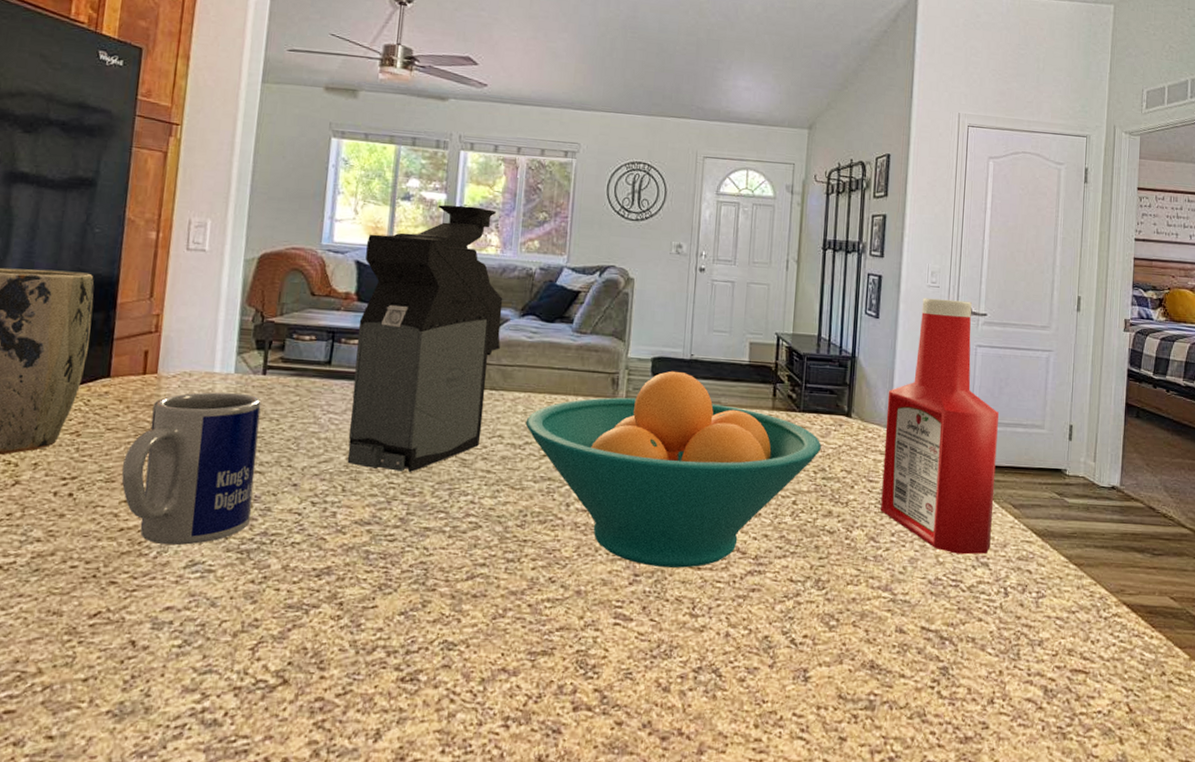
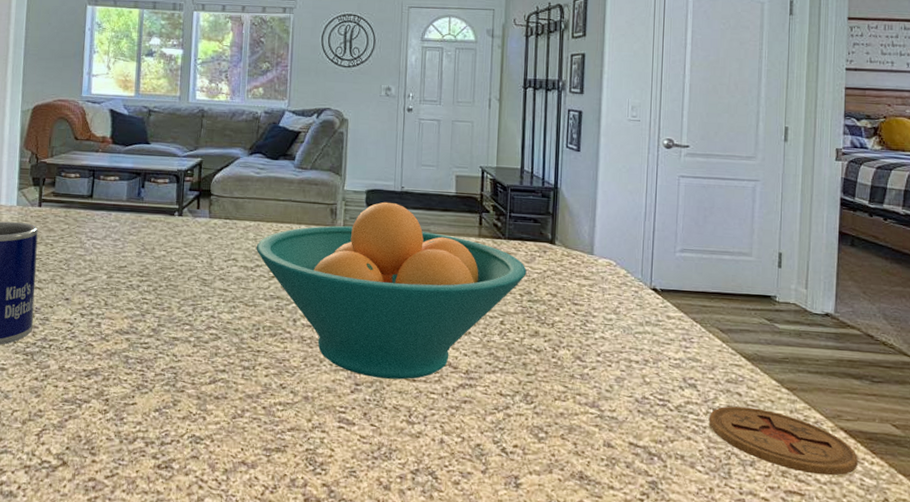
coffee maker: present [347,205,503,473] -> none [108,59,234,291]
ketchup bottle: present [880,298,999,555] -> none [586,131,704,376]
coaster: none [999,584,1139,652] -> present [708,406,858,476]

